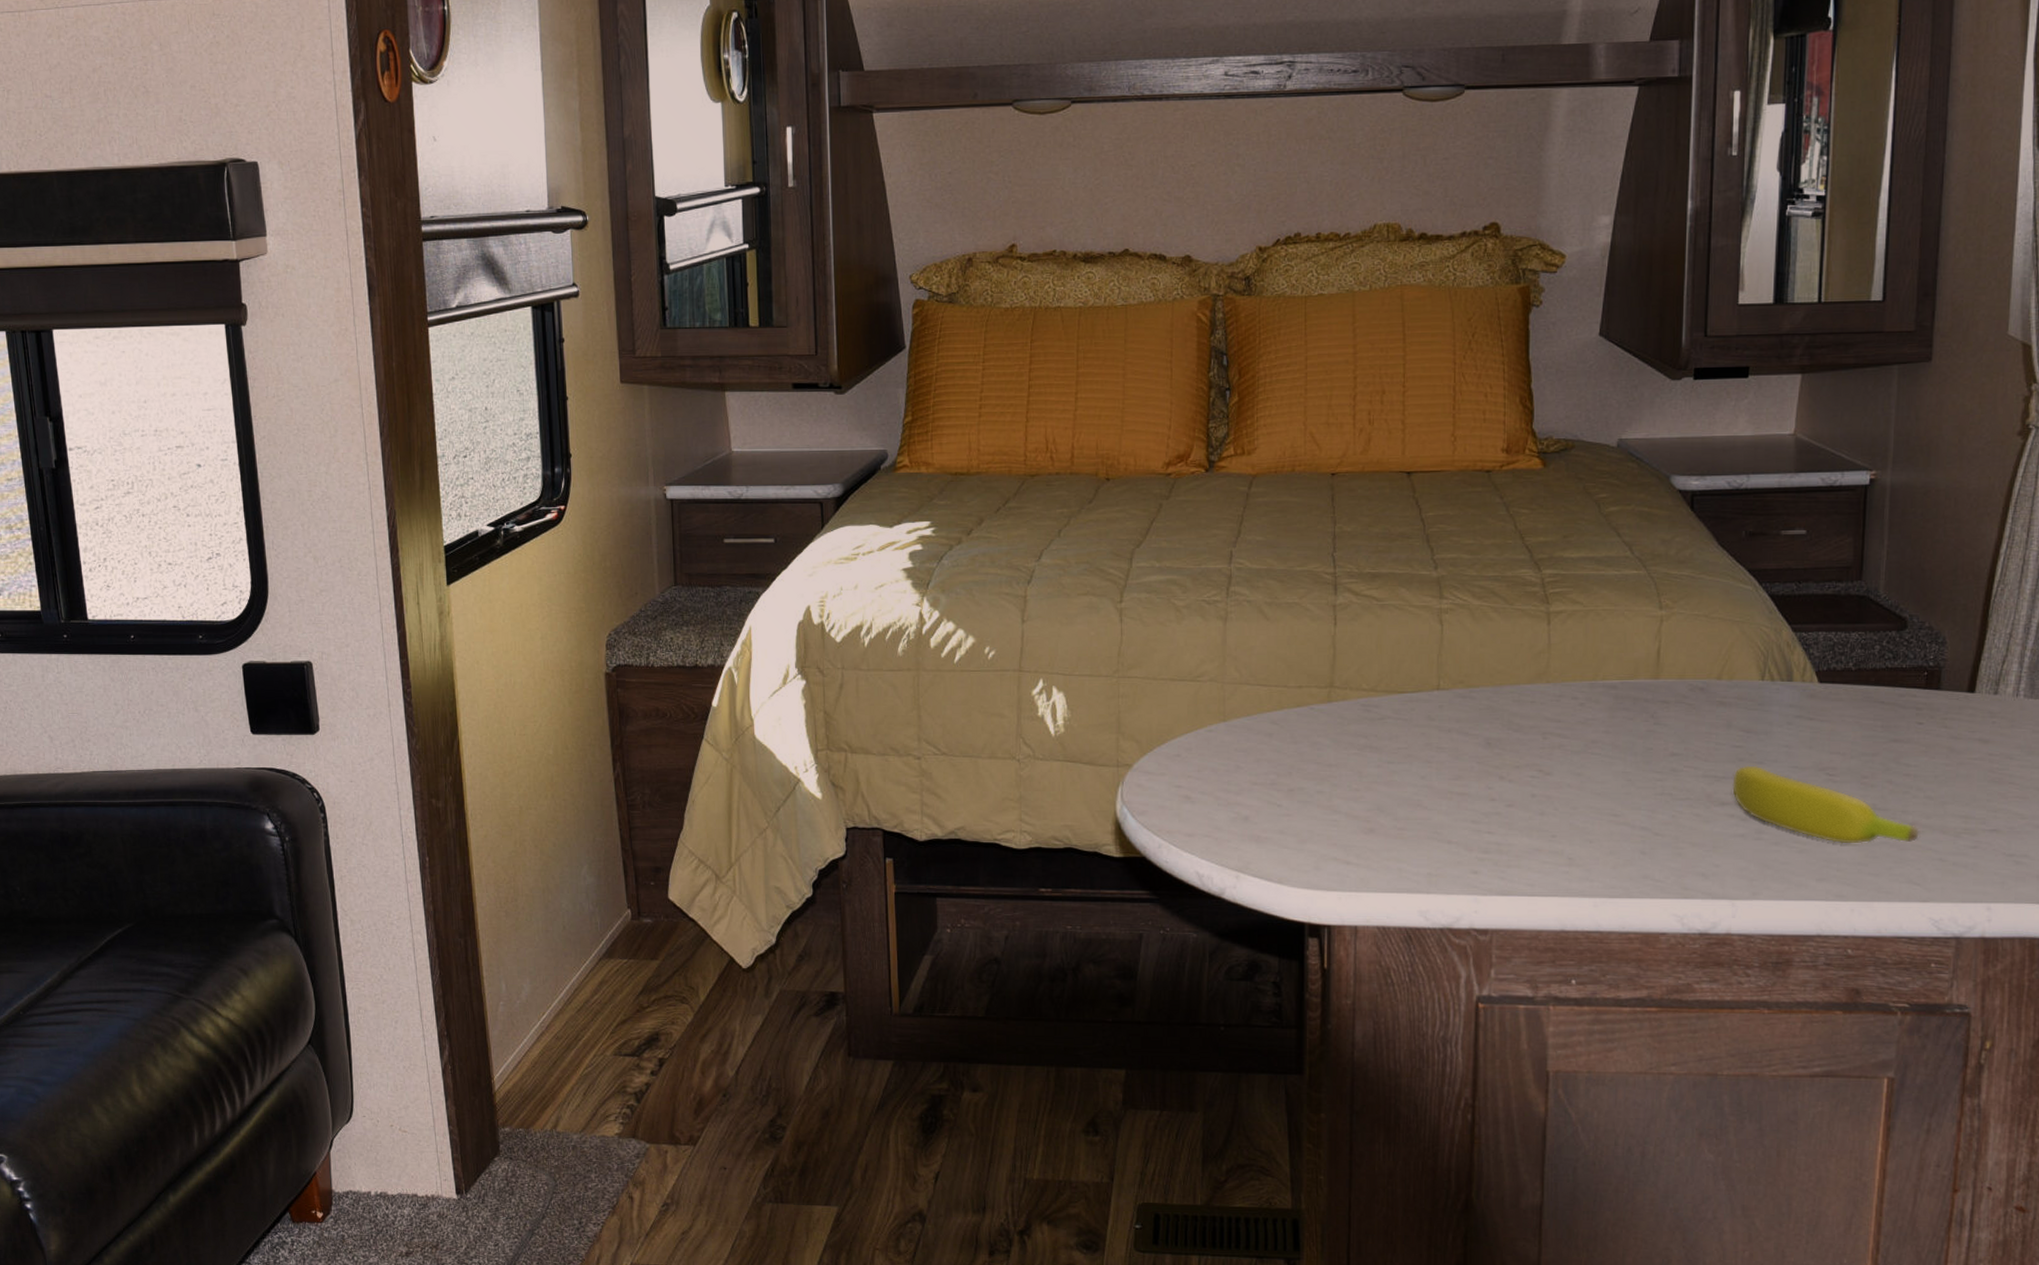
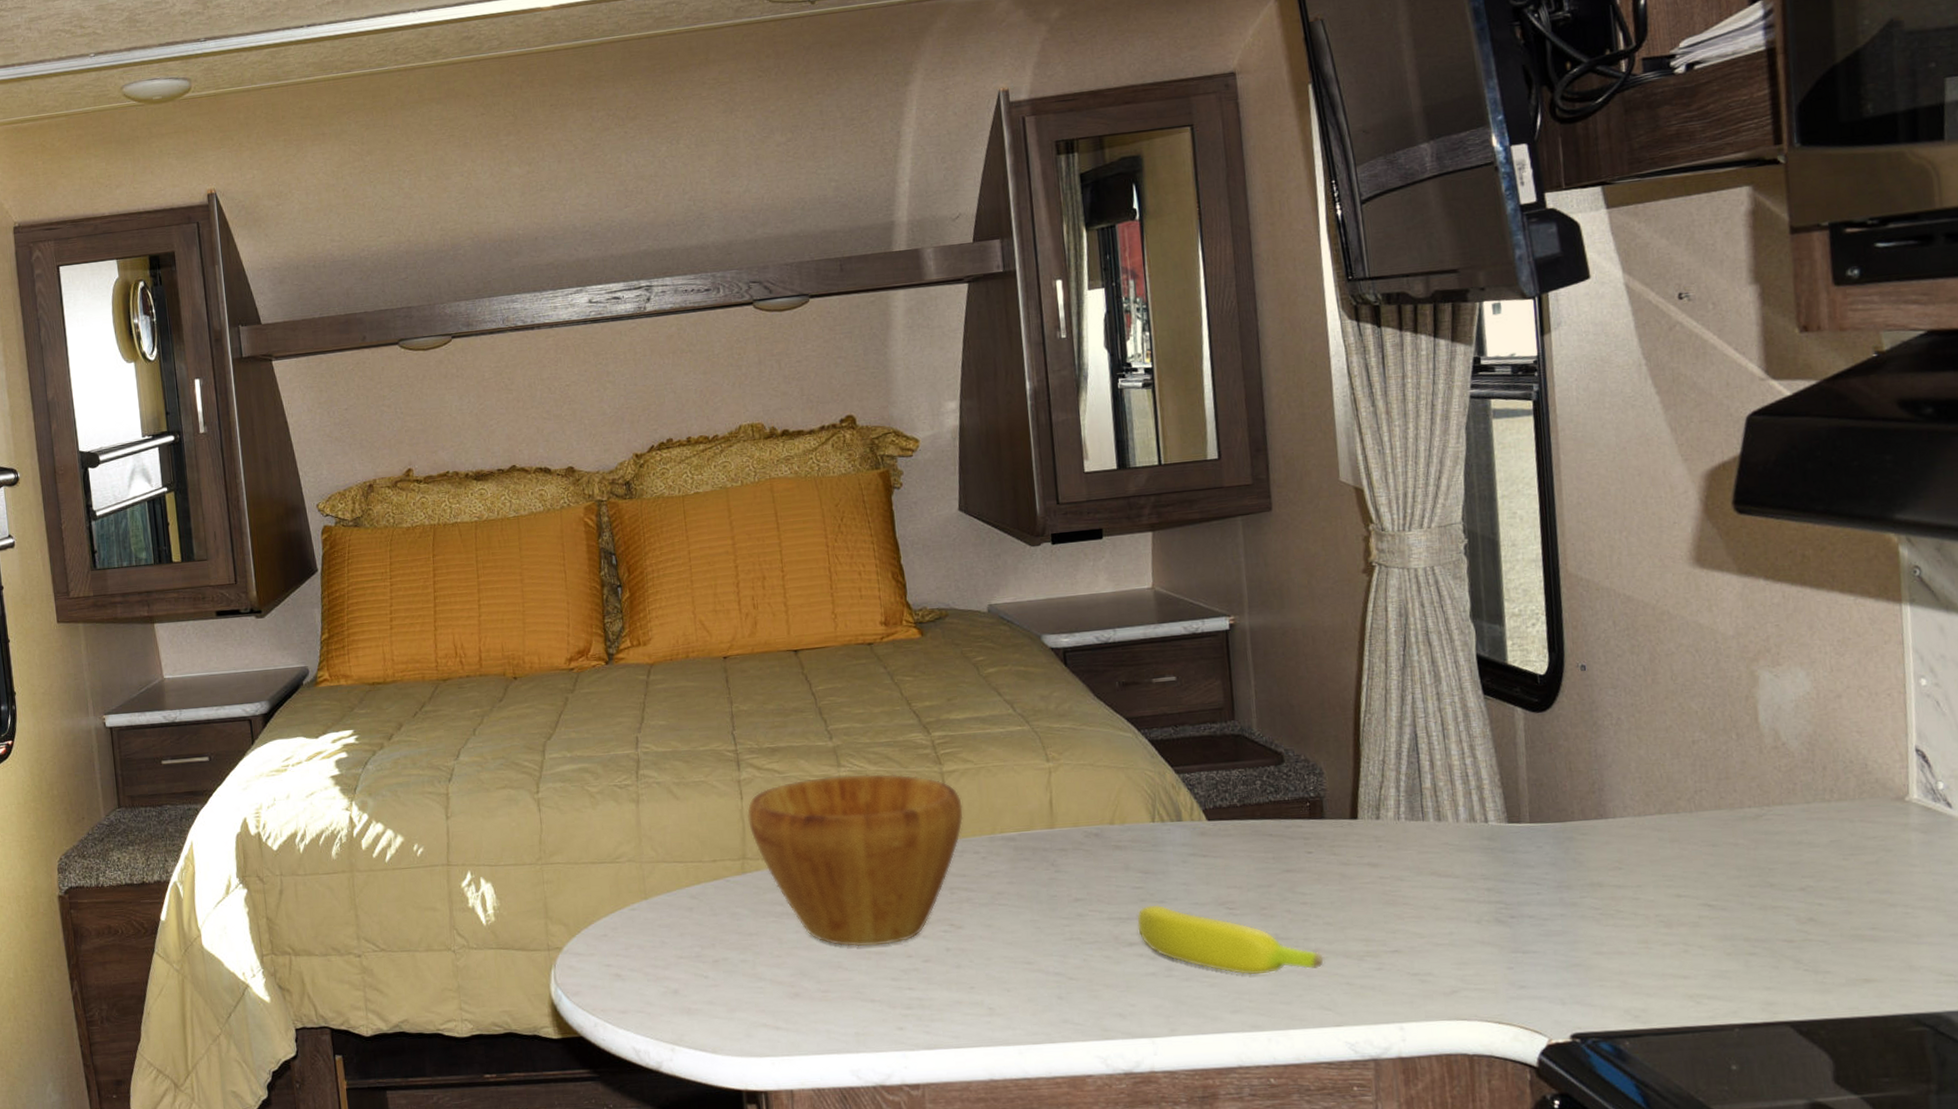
bowl: none [1340,608,1566,786] -> present [747,774,964,947]

